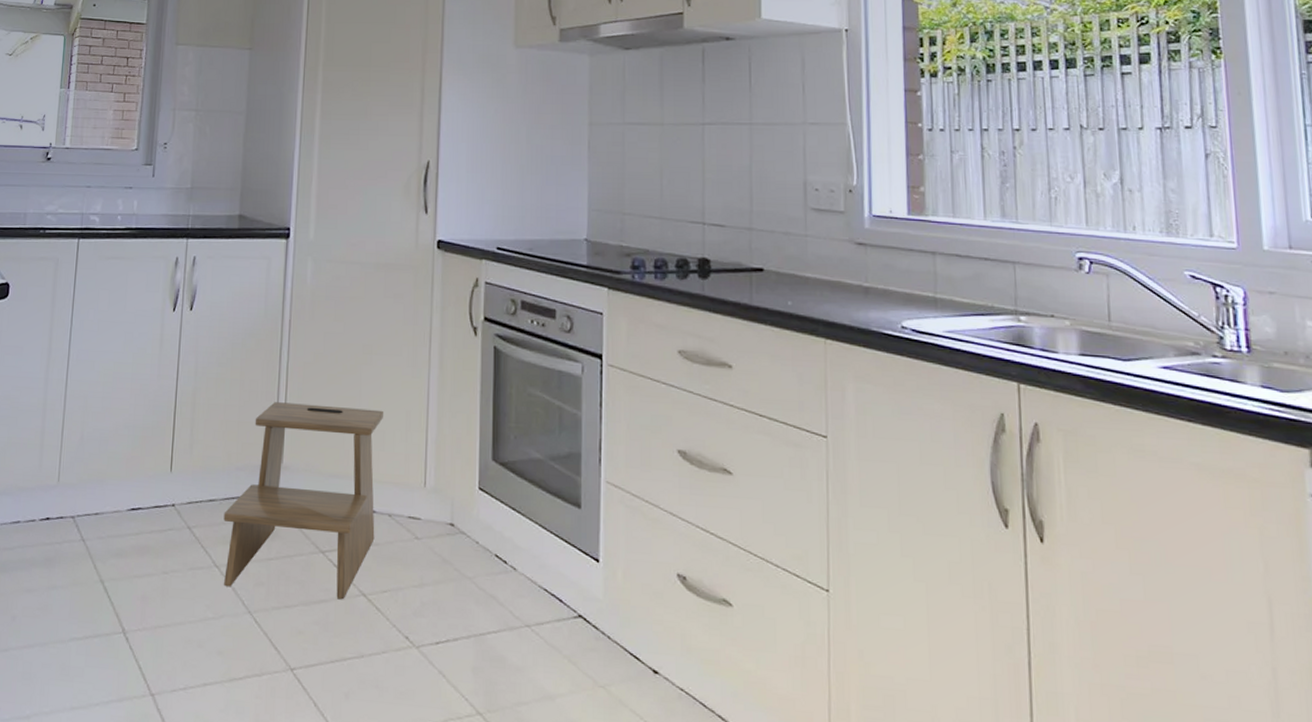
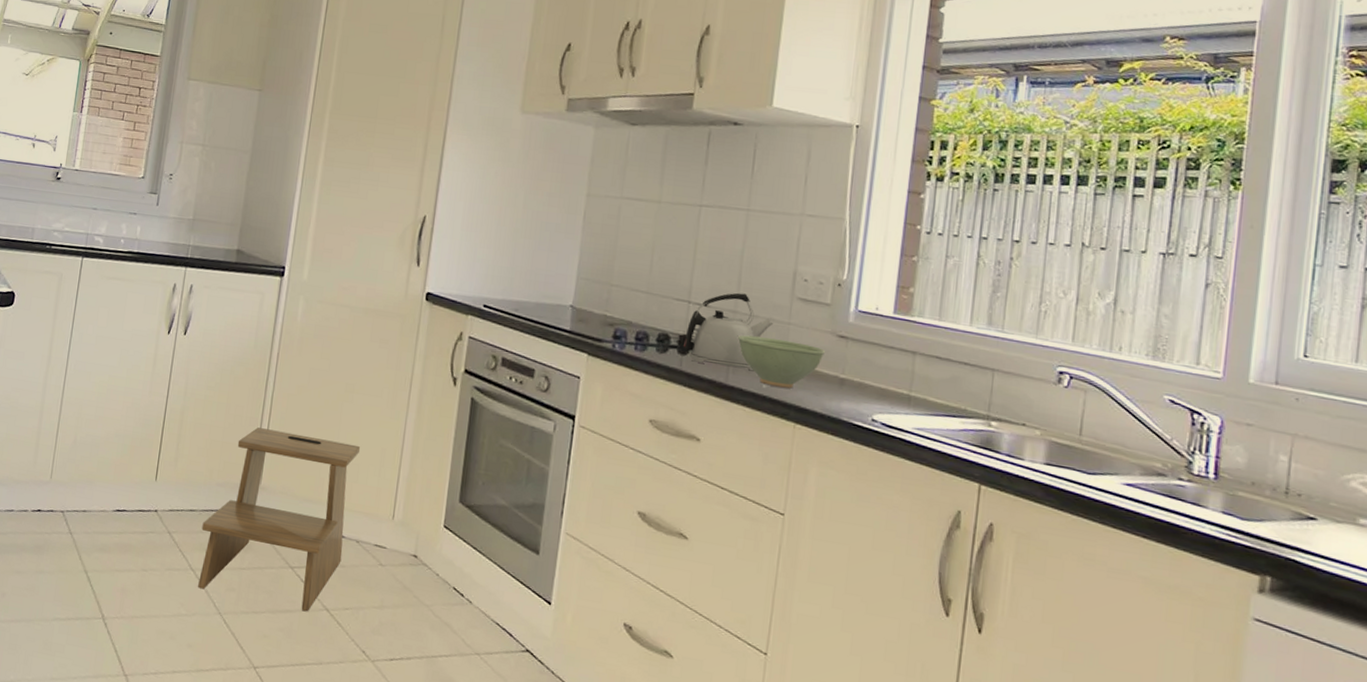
kettle: none [702,209,791,289] -> present [682,292,774,371]
bowl: none [757,252,846,303] -> present [738,335,826,389]

